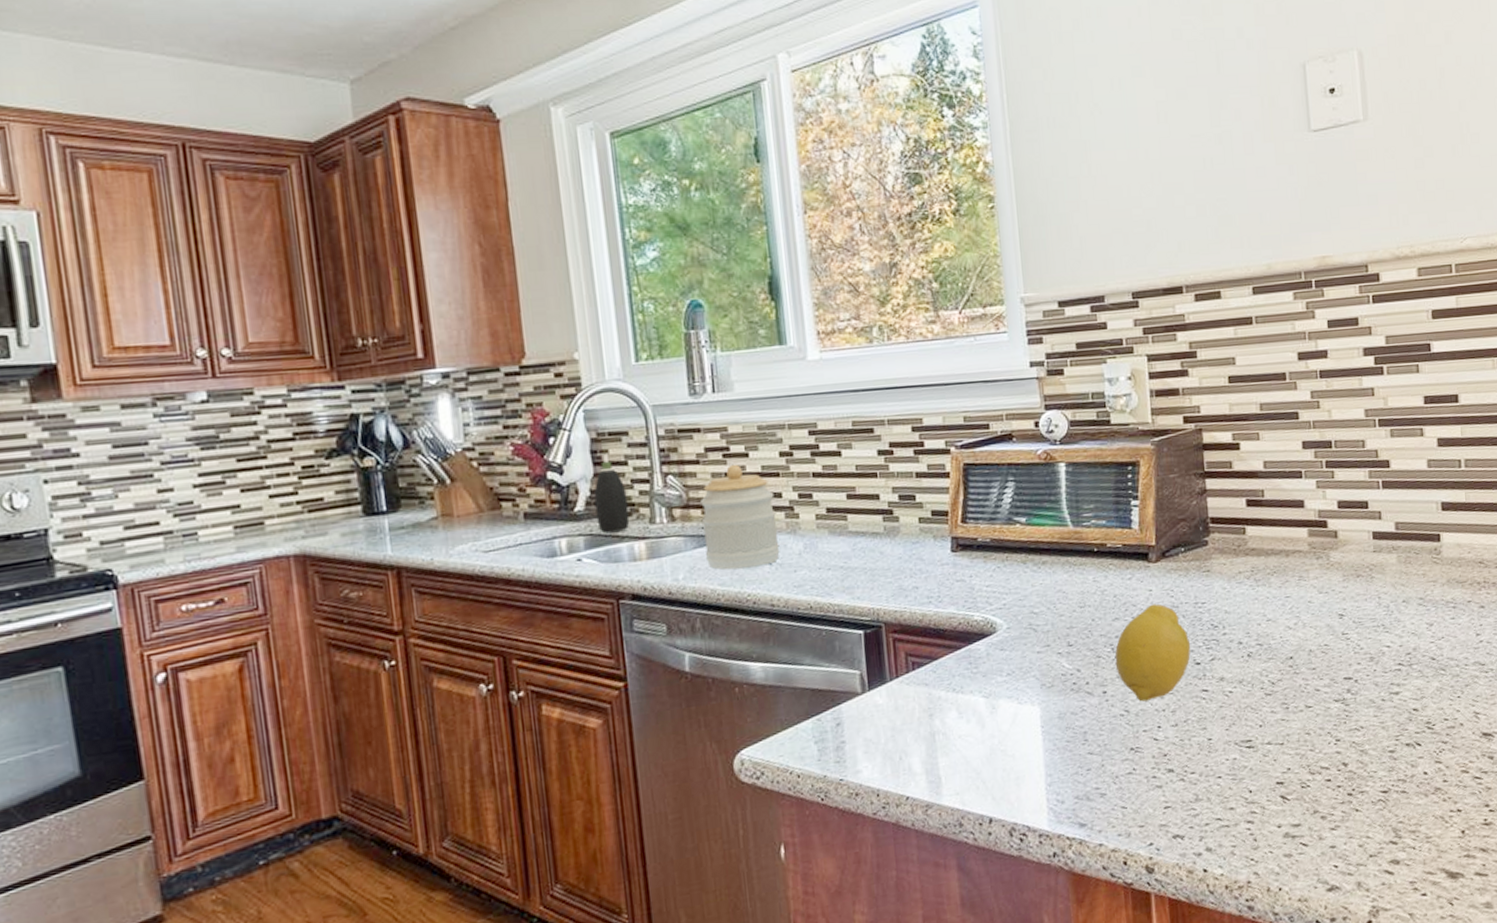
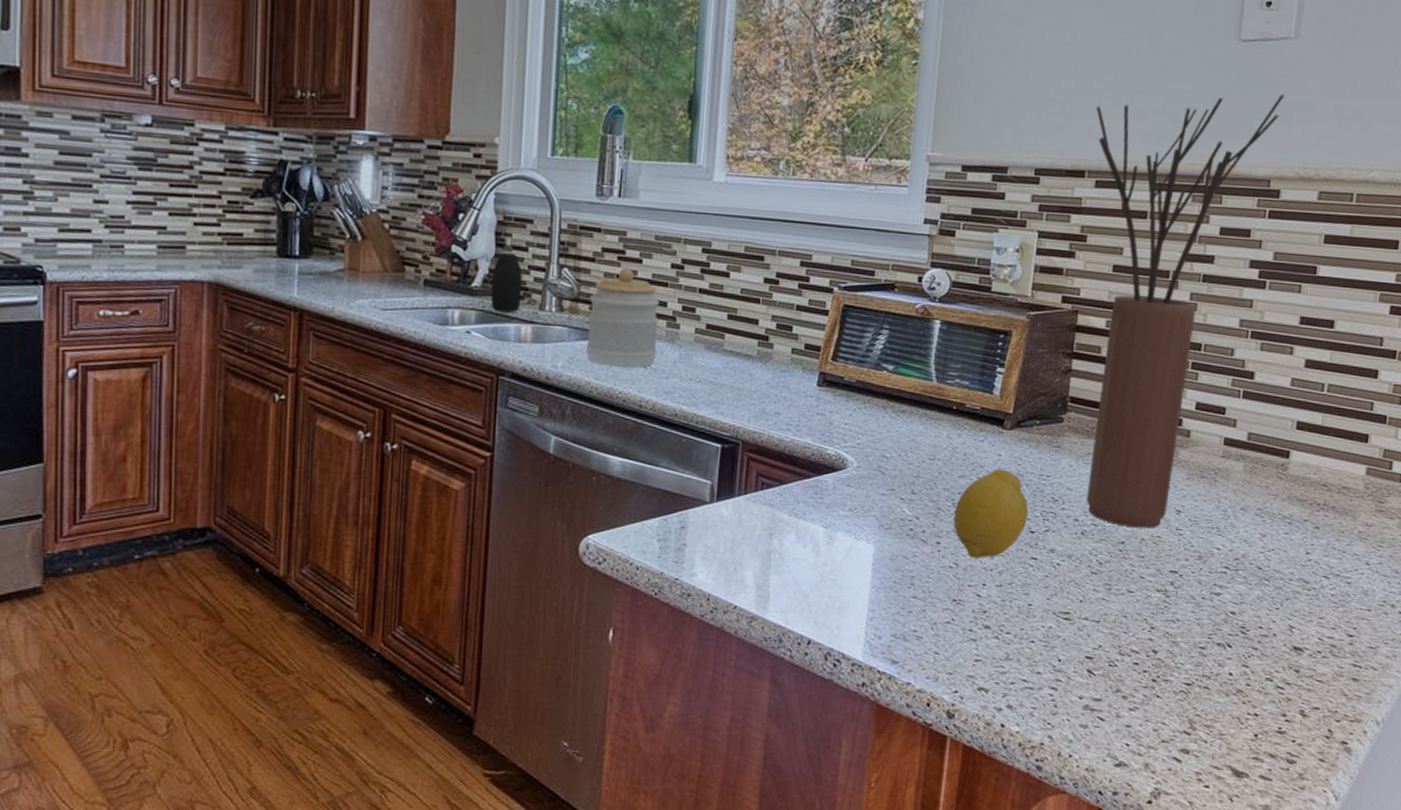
vase: none [1181,178,1365,641] -> present [1086,94,1284,528]

